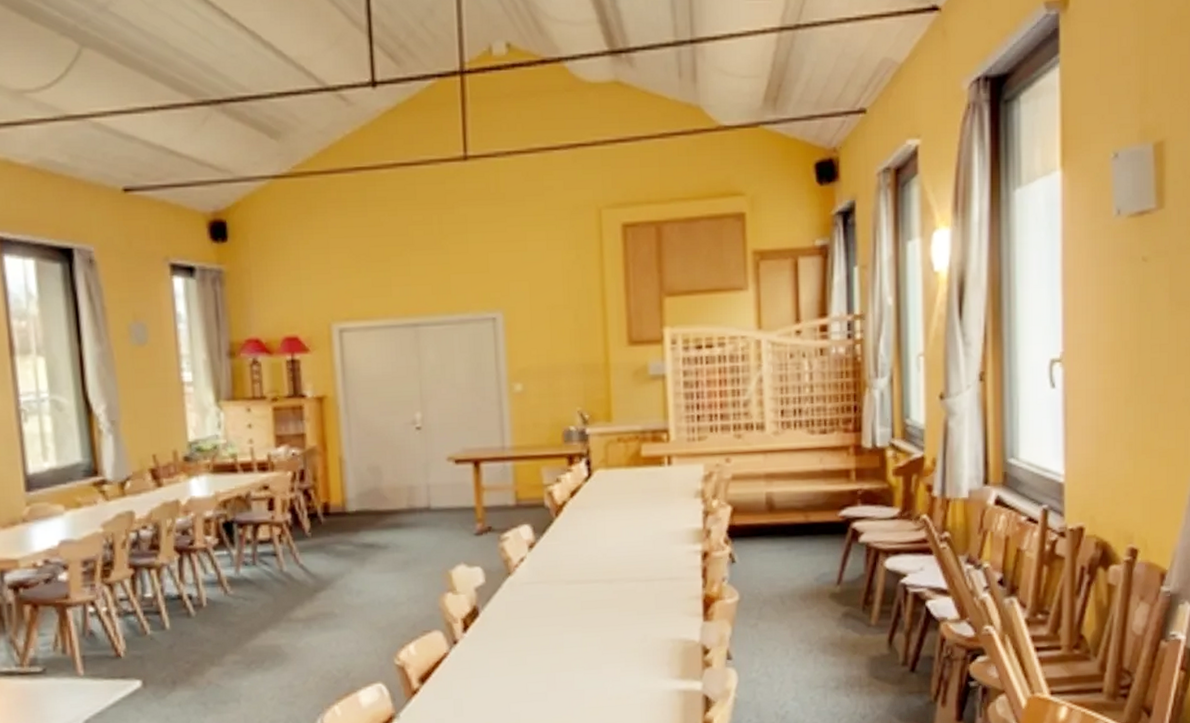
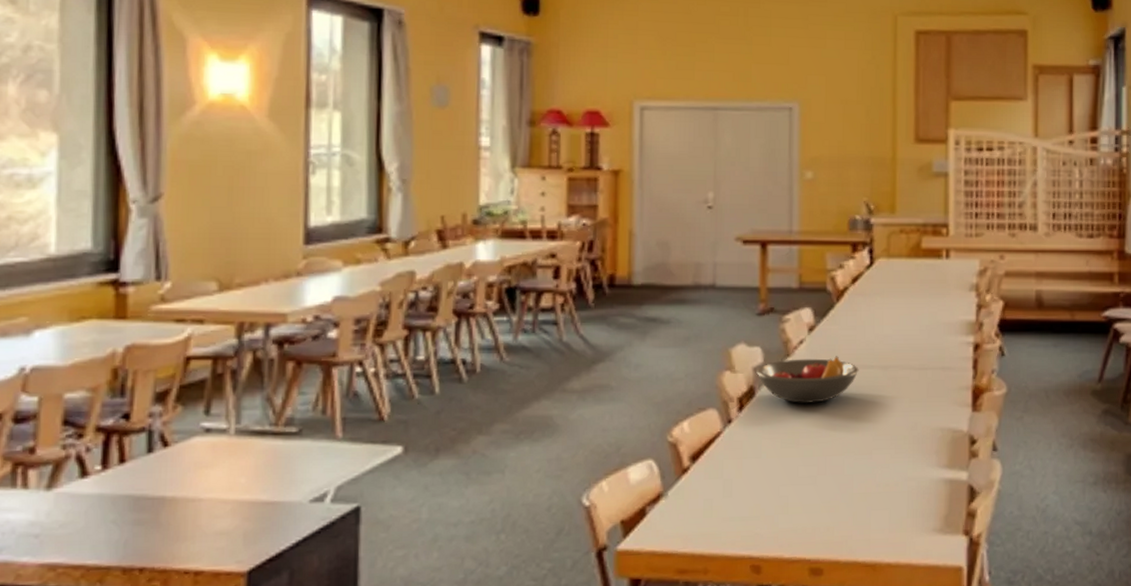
fruit bowl: none [478,572,583,622] -> present [756,356,859,404]

